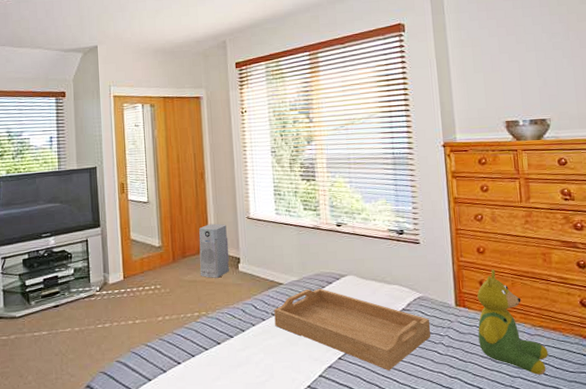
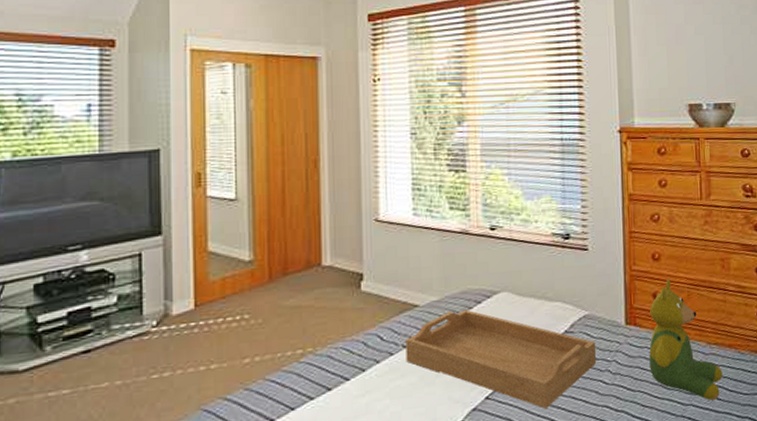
air purifier: present [199,223,230,278] -> none [306,228,349,302]

